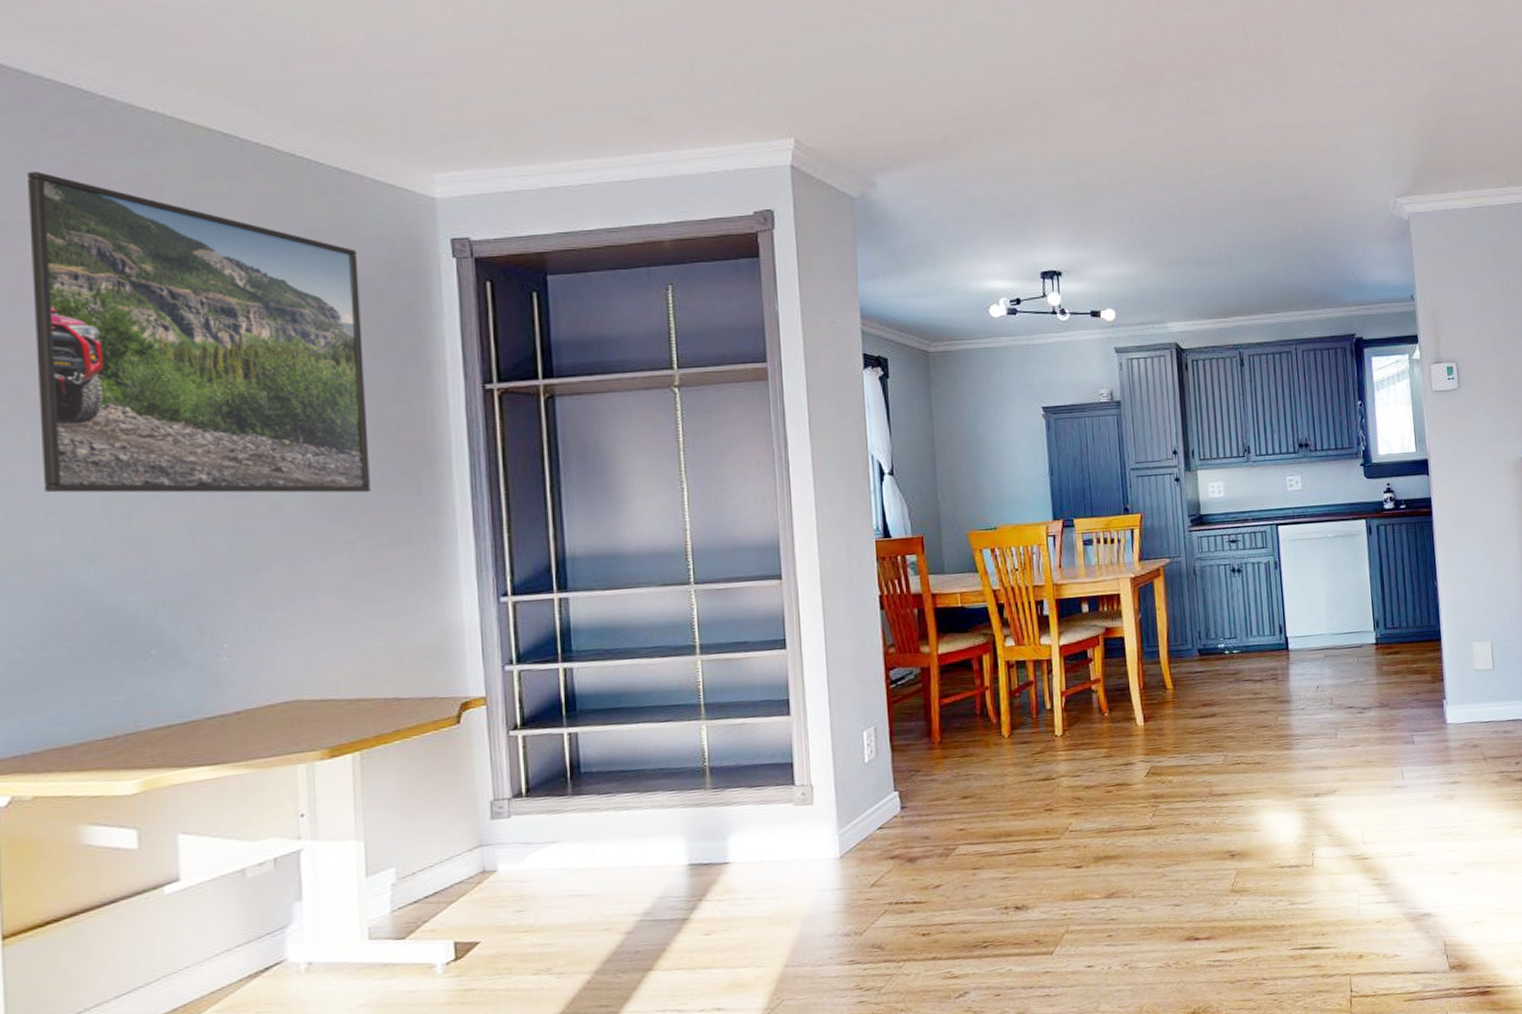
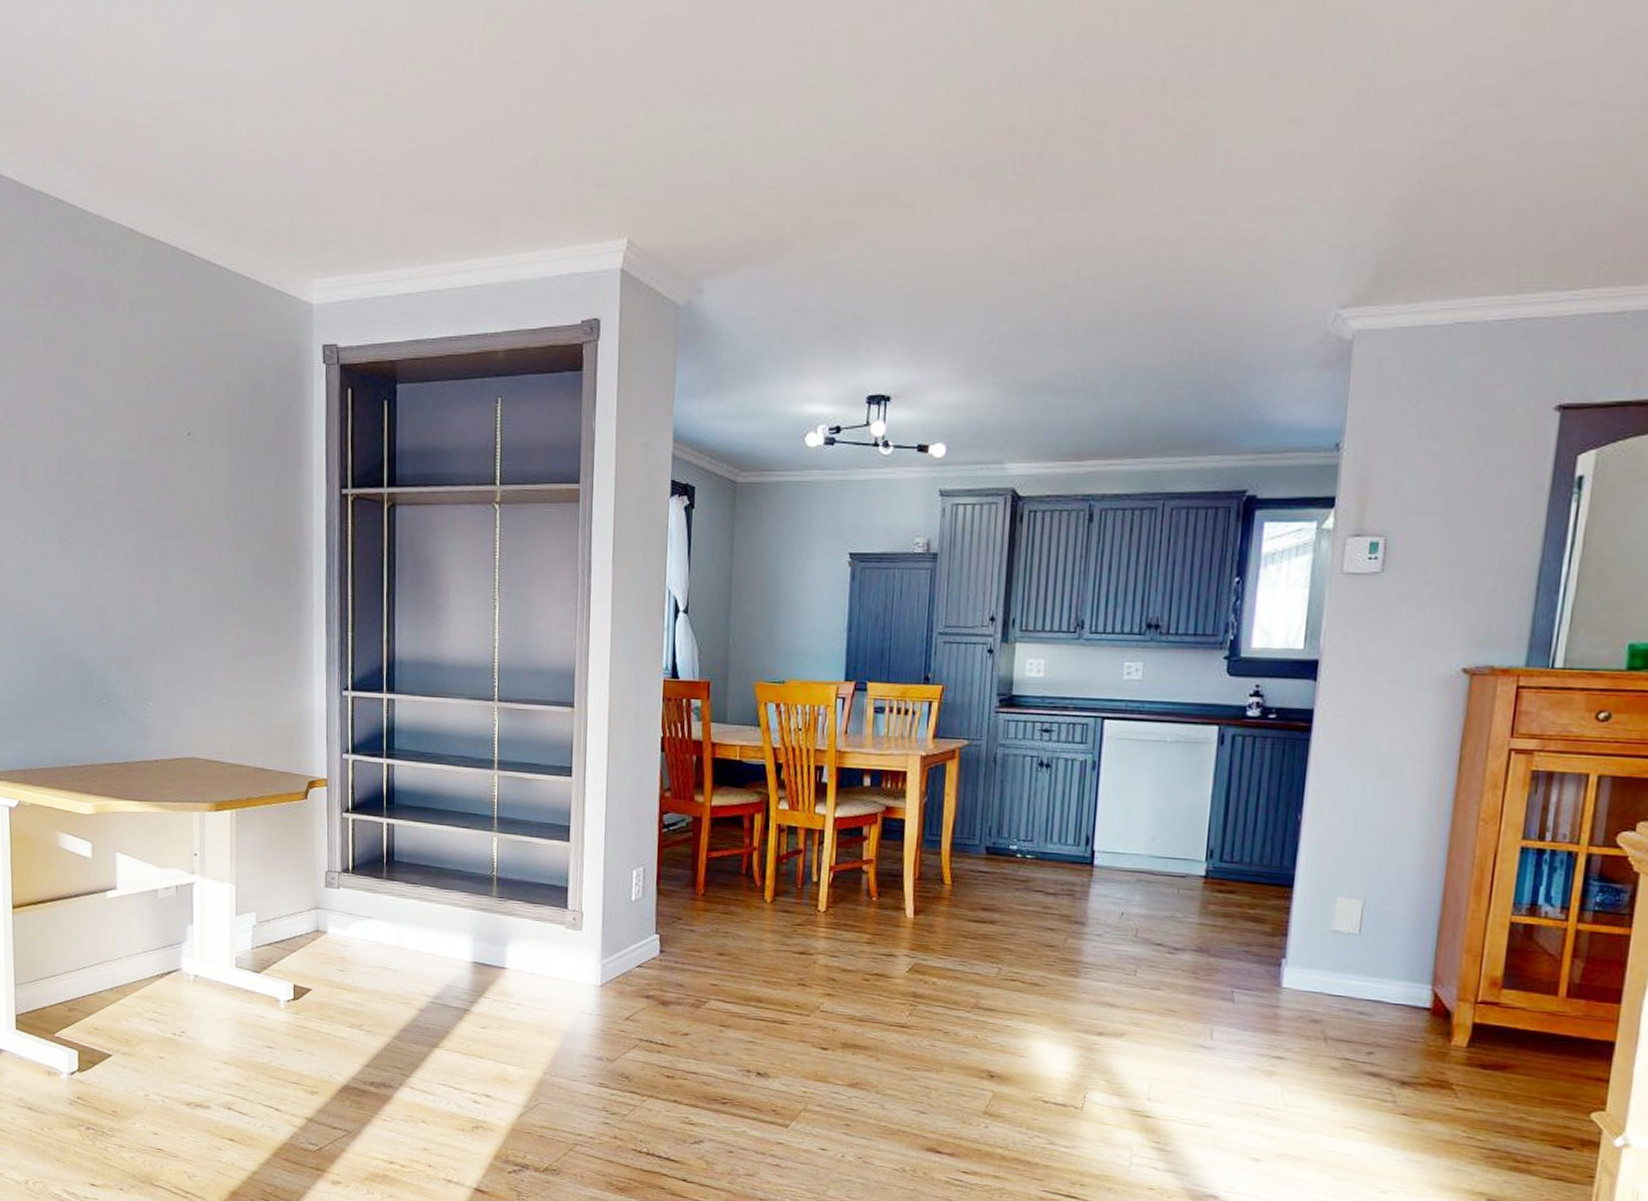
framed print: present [26,172,371,493] -> none [32,279,253,582]

